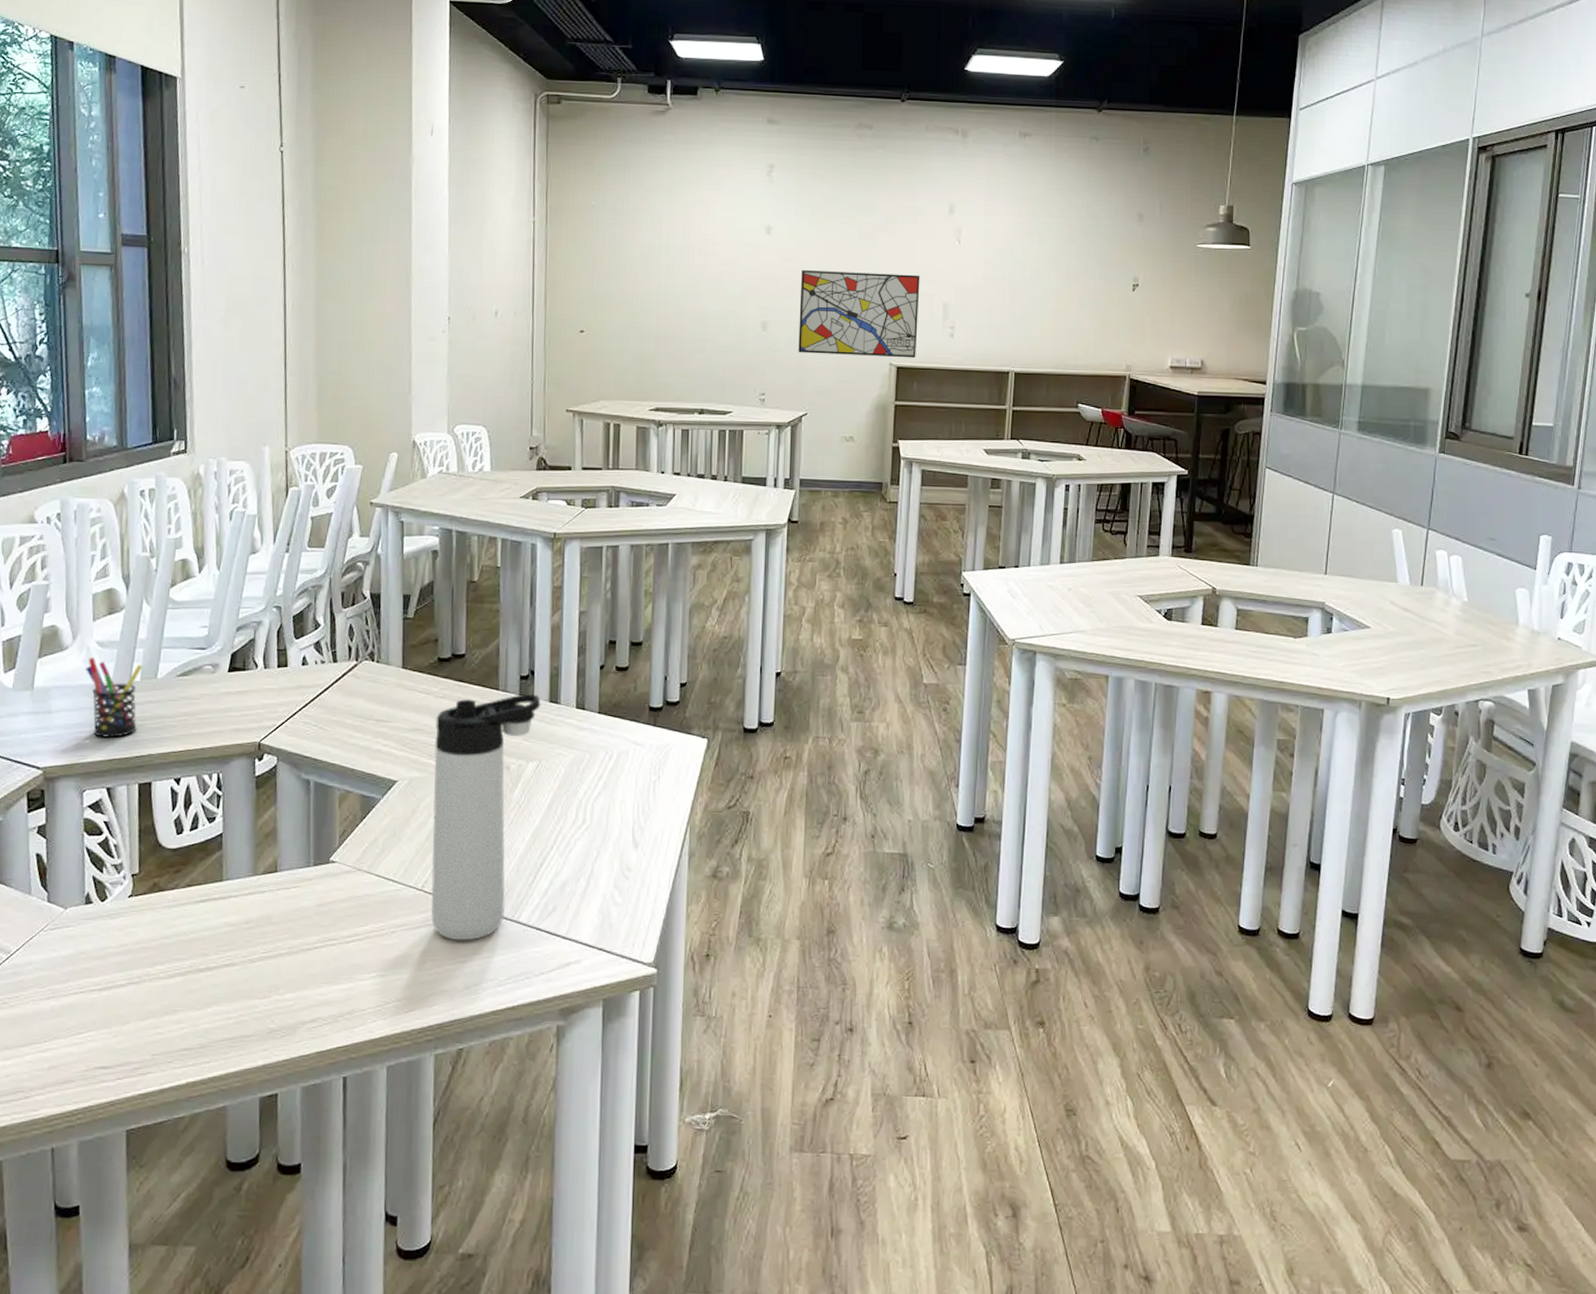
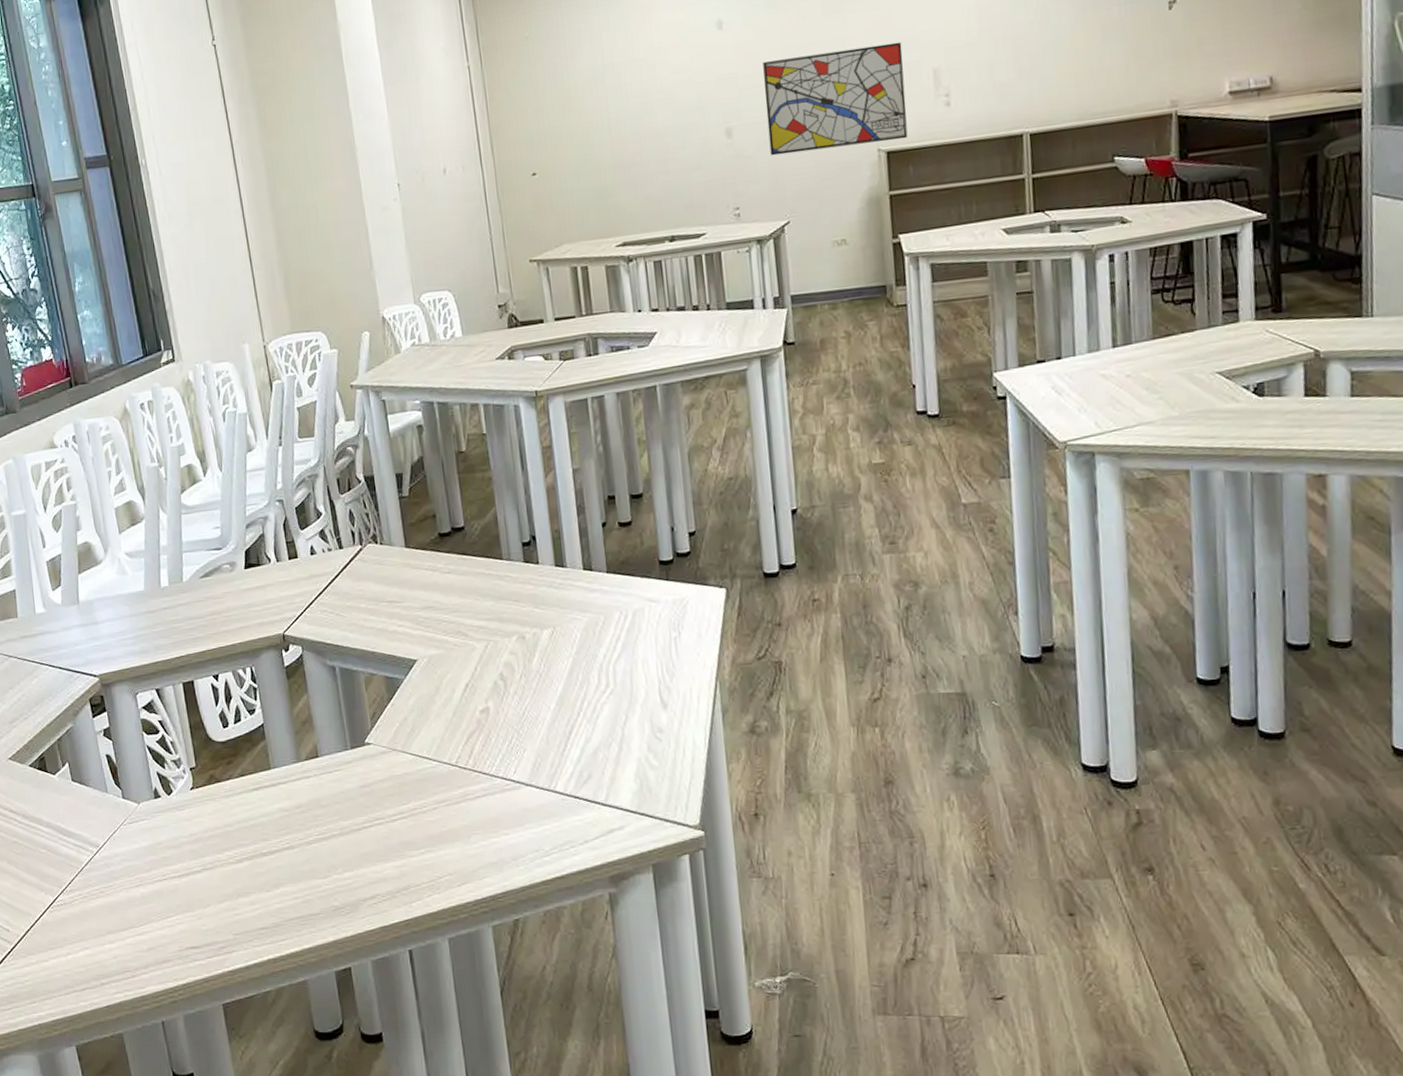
pen holder: present [86,658,143,738] -> none [120,568,173,643]
thermos bottle: present [430,694,541,941] -> none [445,560,547,814]

